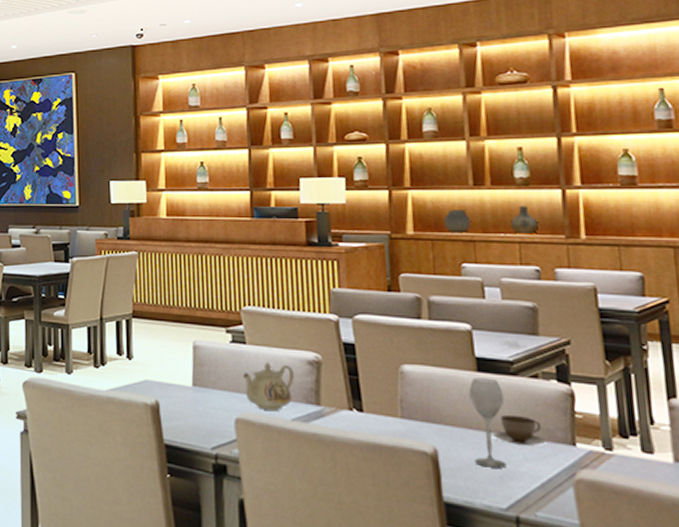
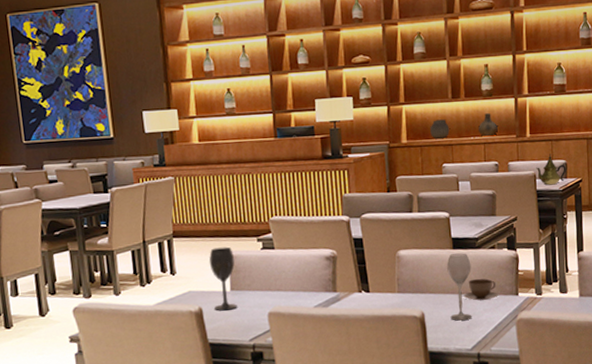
wine glass: none [170,334,199,409] -> present [209,246,237,311]
teapot: present [242,362,294,411] -> none [273,262,315,302]
teapot: none [596,262,644,304] -> present [536,153,566,186]

